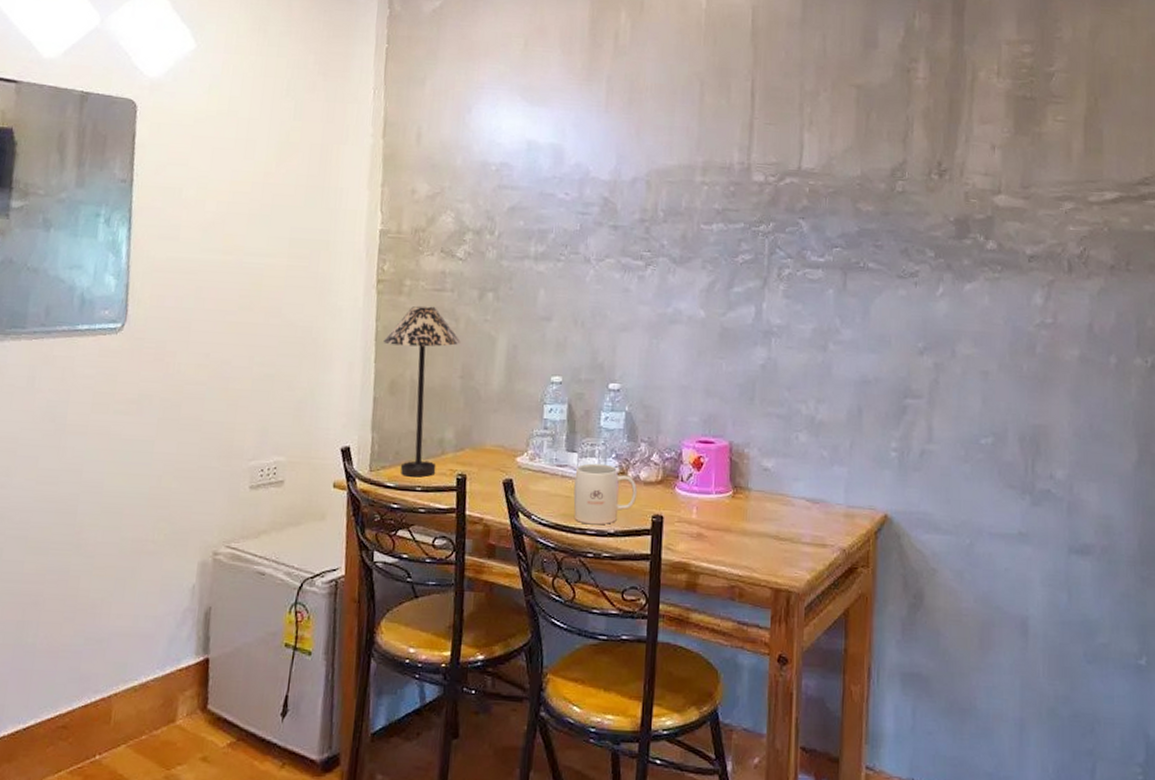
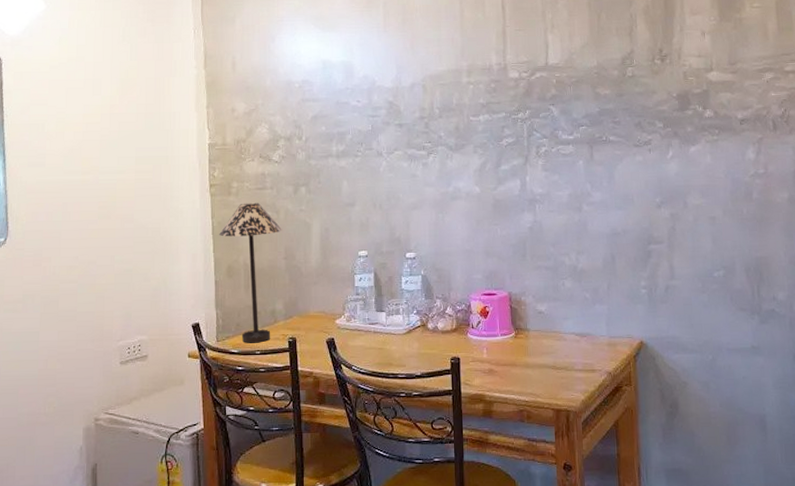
mug: present [573,463,638,525] -> none [385,319,437,370]

